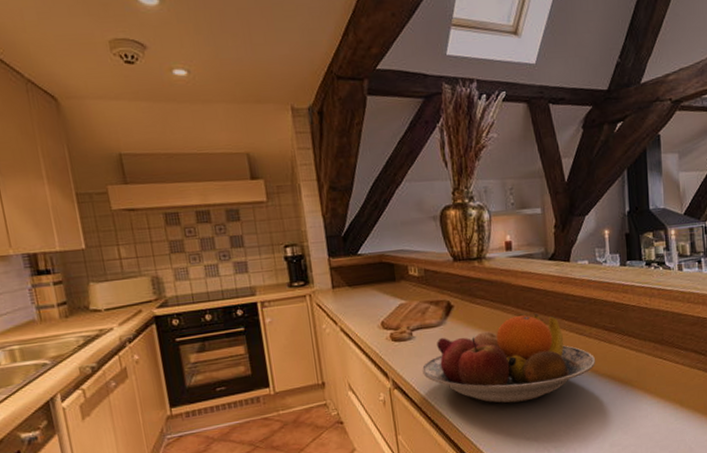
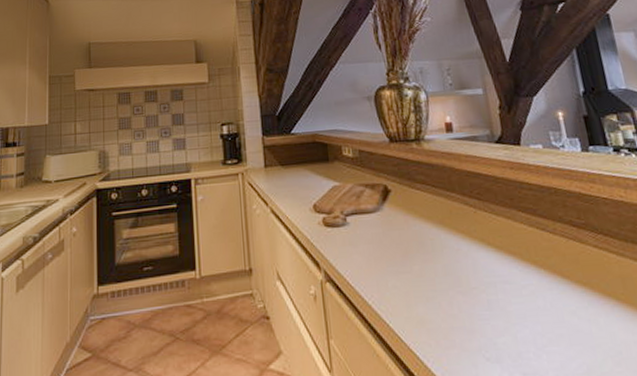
fruit bowl: present [421,313,596,404] -> none [356,202,566,310]

